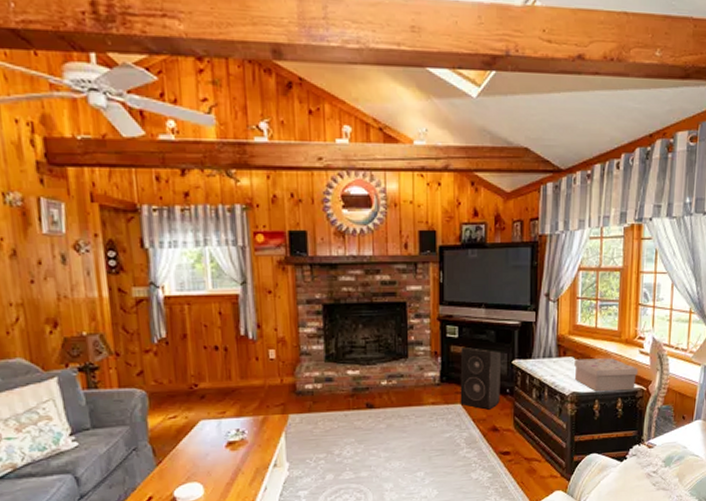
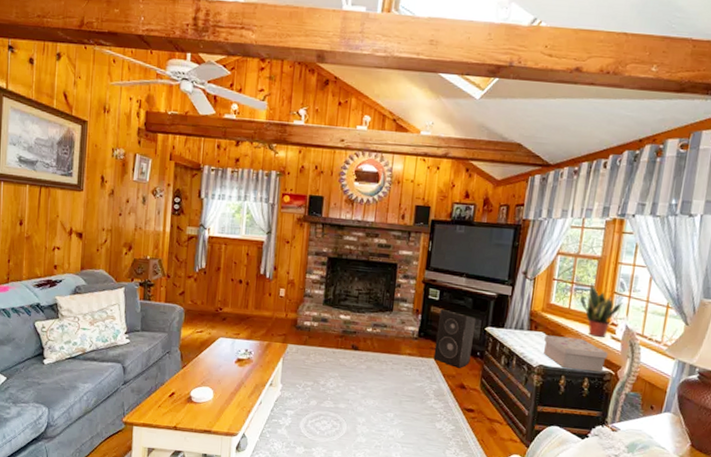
potted plant: none [606,298,647,353] -> present [580,284,622,337]

